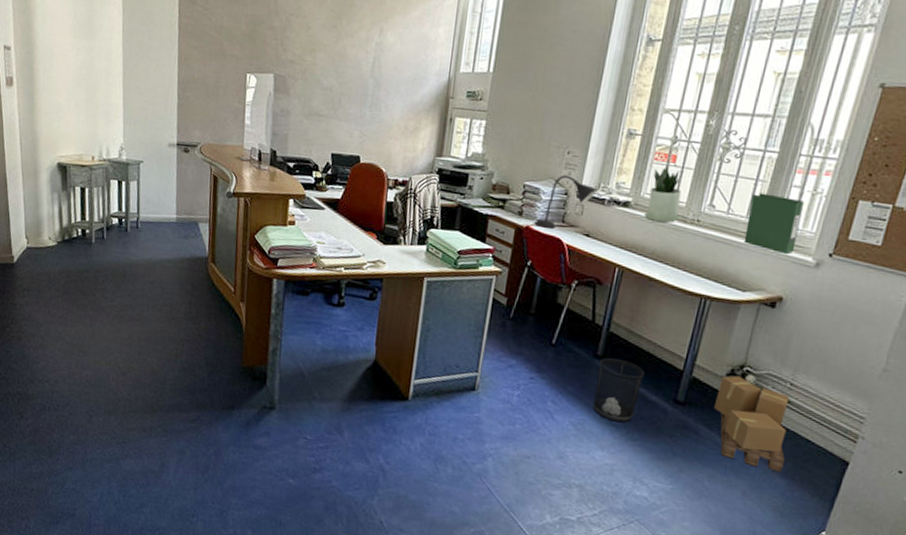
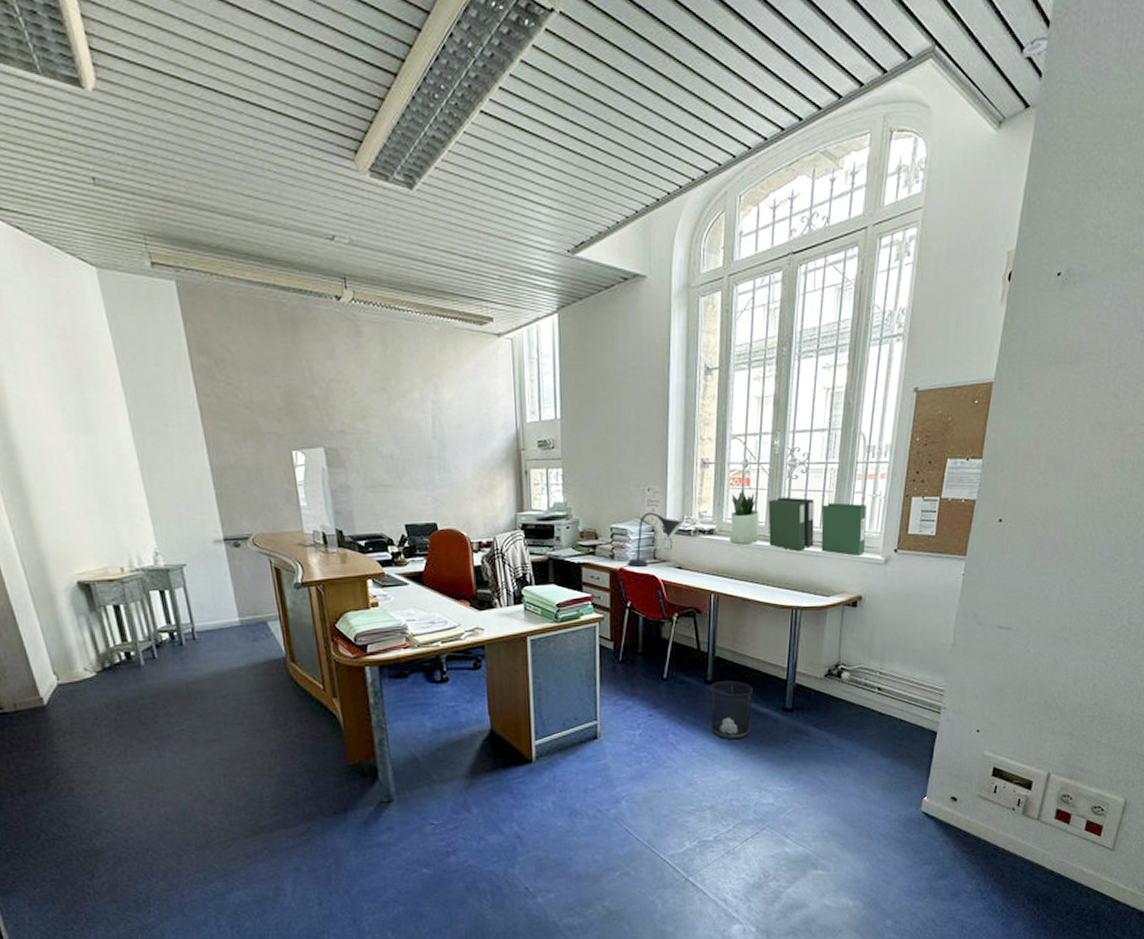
binder: none [686,179,745,239] -> present [768,497,815,552]
cardboard boxes: present [714,375,790,473] -> none [819,675,886,754]

